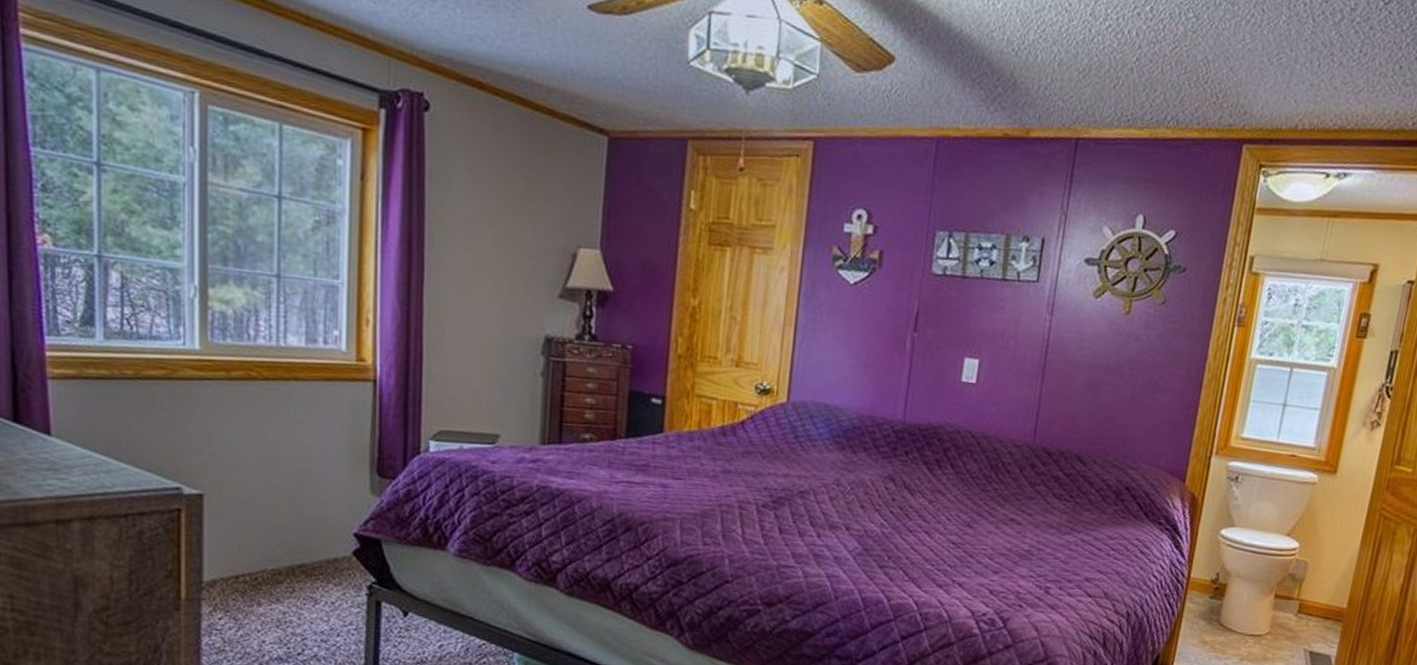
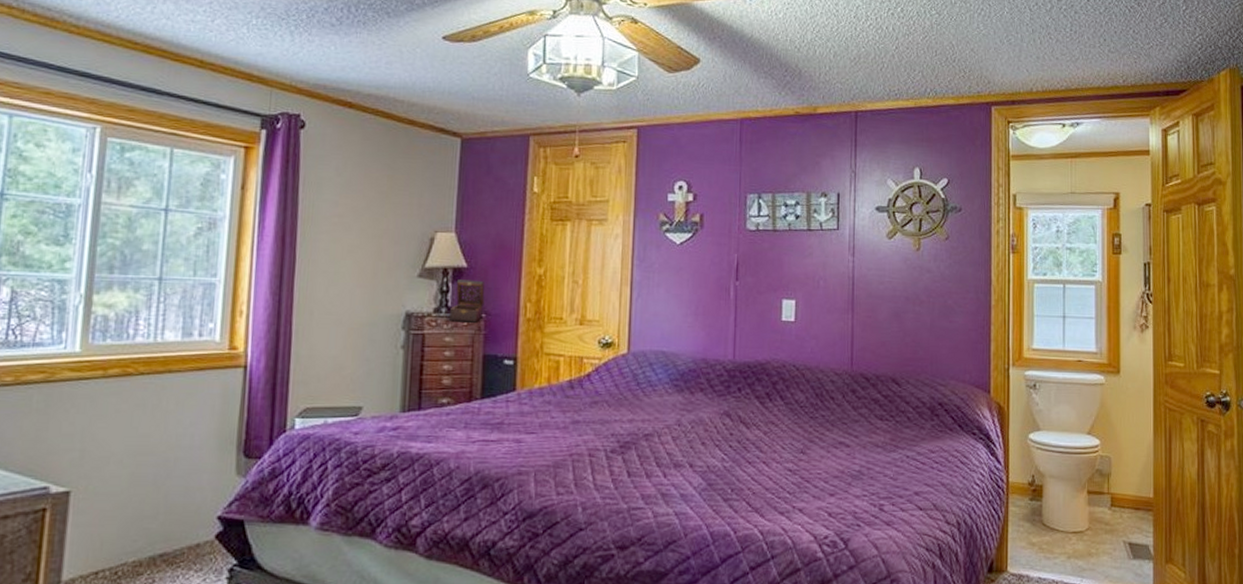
jewelry box: none [593,304,633,354] -> present [450,280,485,323]

